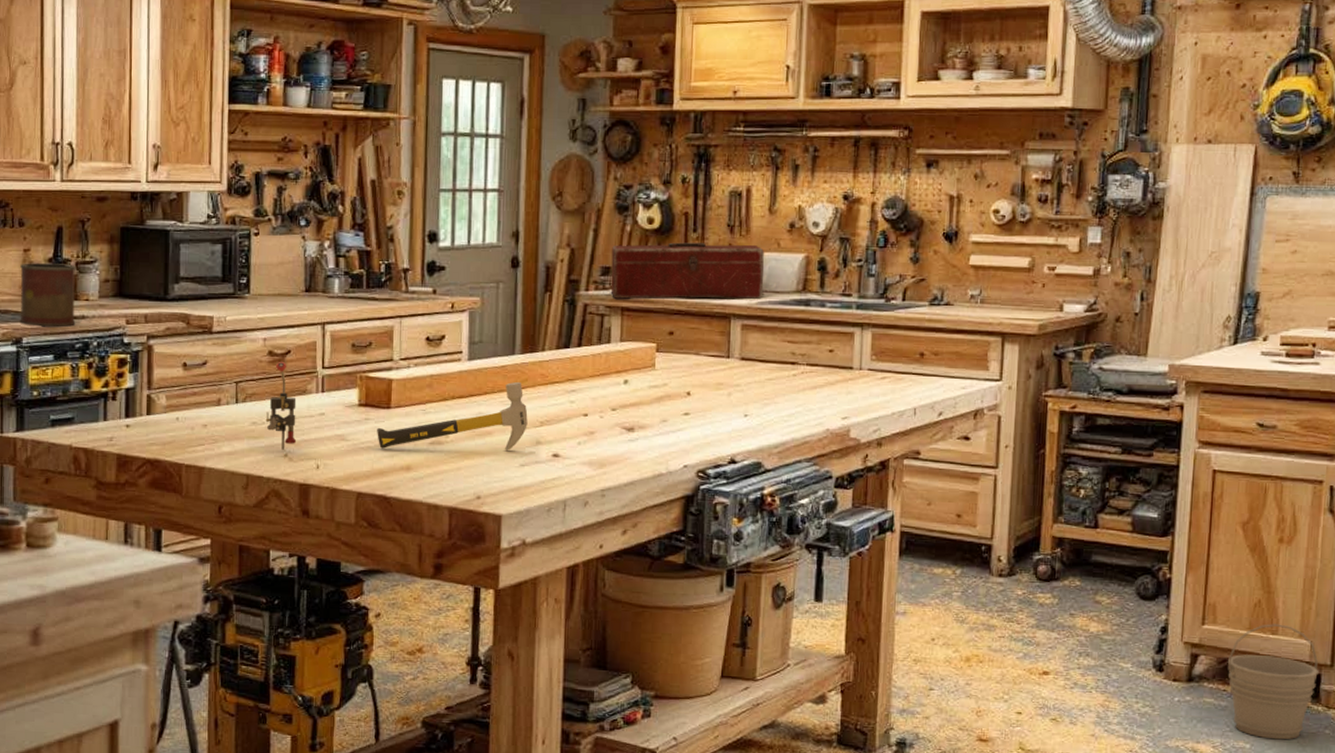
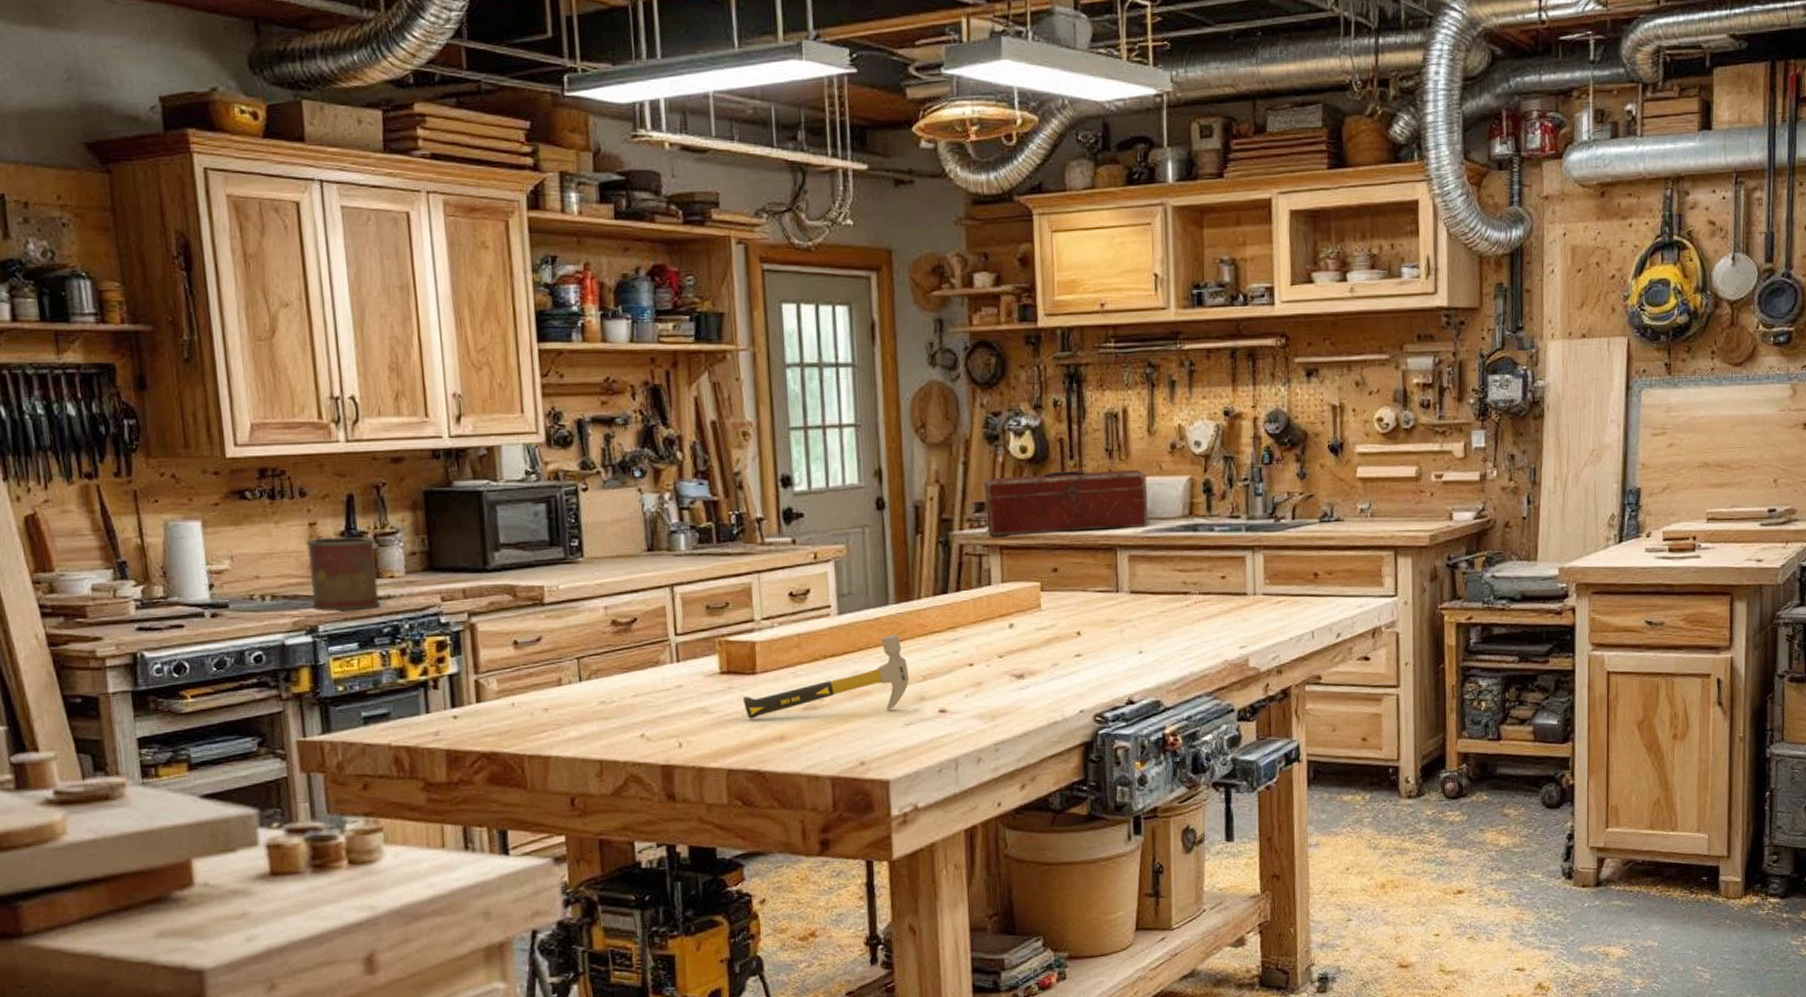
clamp: present [265,361,297,451] -> none [615,630,654,731]
bucket: present [1227,624,1320,740] -> none [1632,820,1718,935]

